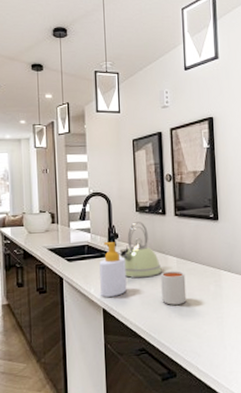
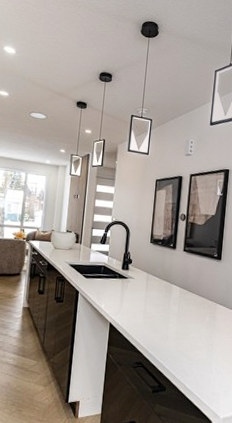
soap bottle: present [99,241,127,297] -> none [110,265,136,314]
kettle: present [119,222,162,278] -> none [131,251,166,302]
mug: present [161,271,187,305] -> none [162,298,186,329]

